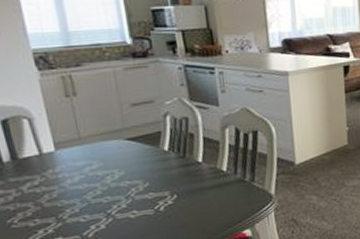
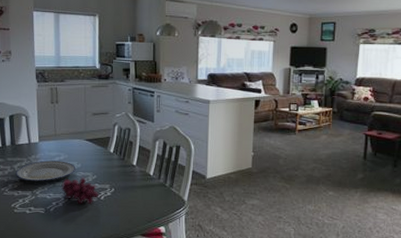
plate: none [25,170,119,205] -> present [16,160,76,182]
grapes: none [99,187,157,222] -> present [61,177,99,205]

